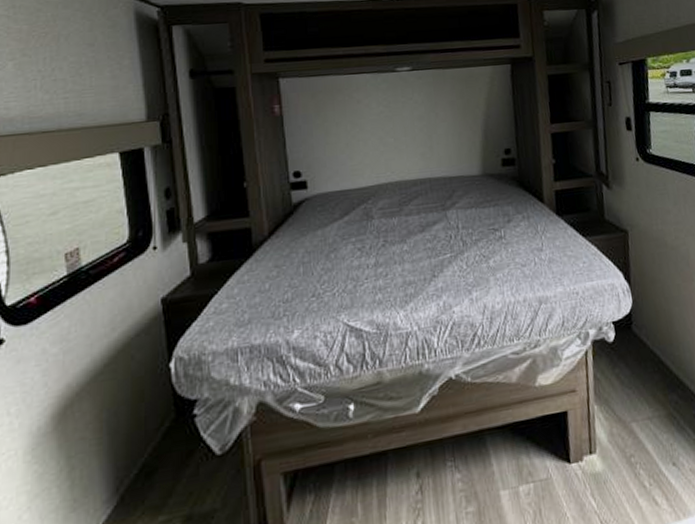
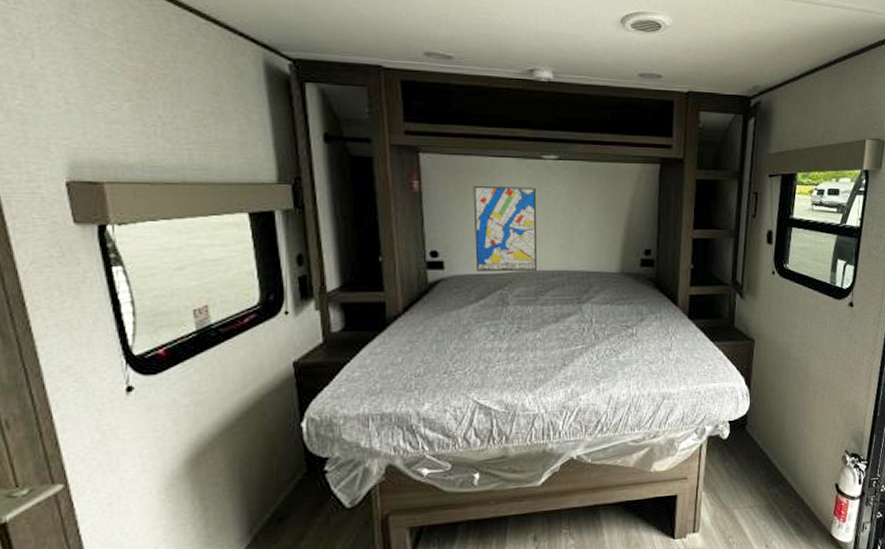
wall art: none [332,99,400,188] -> present [473,186,538,271]

